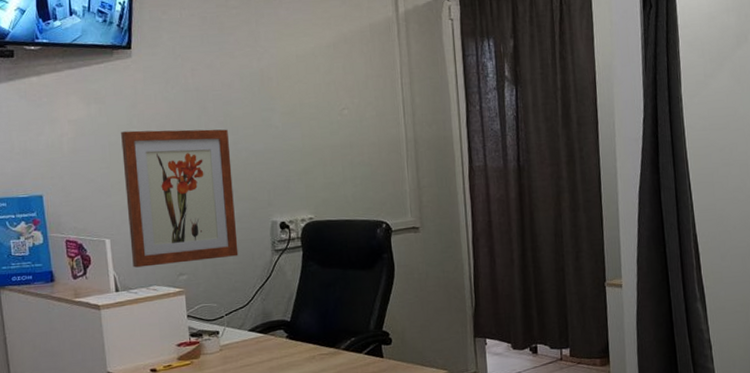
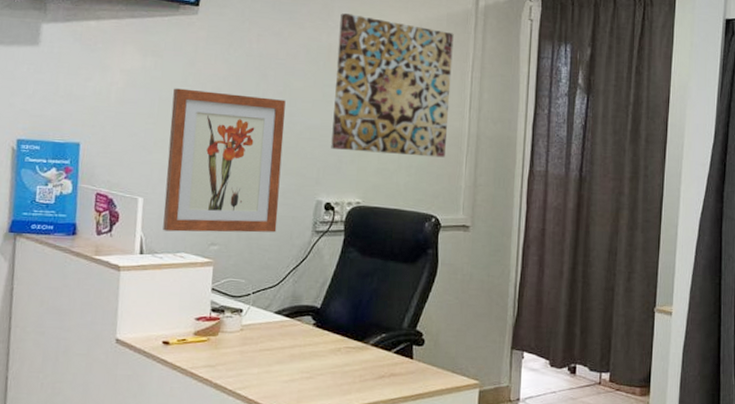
wall art: none [267,37,387,170] -> present [331,13,454,158]

